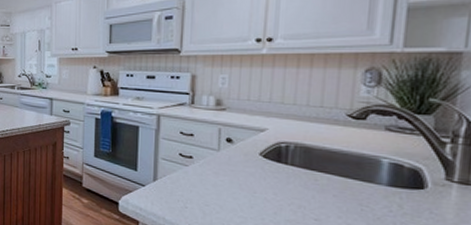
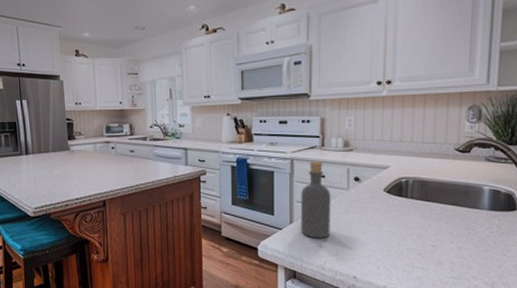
bottle: none [165,119,199,200] -> present [301,161,331,239]

